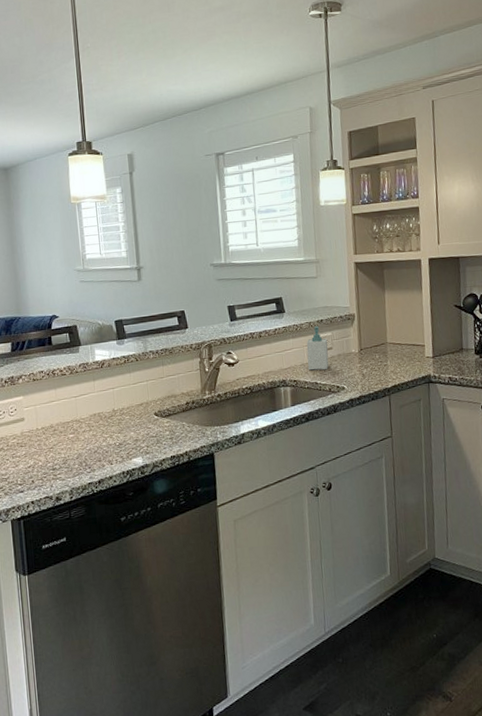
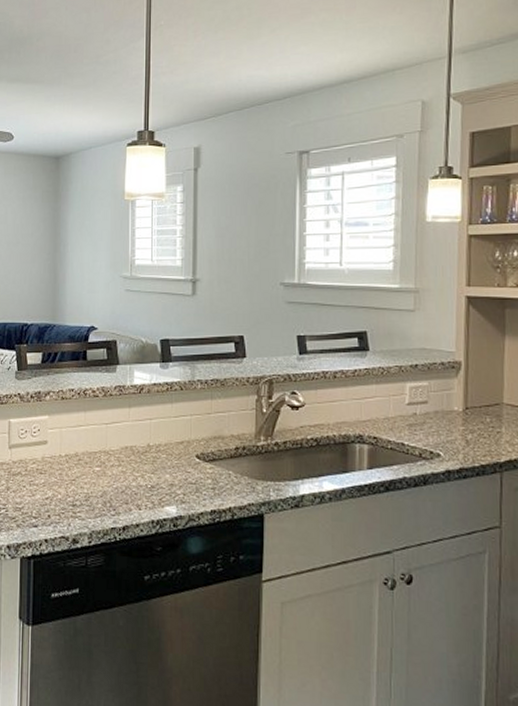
soap bottle: present [306,326,329,371] -> none [393,371,423,428]

